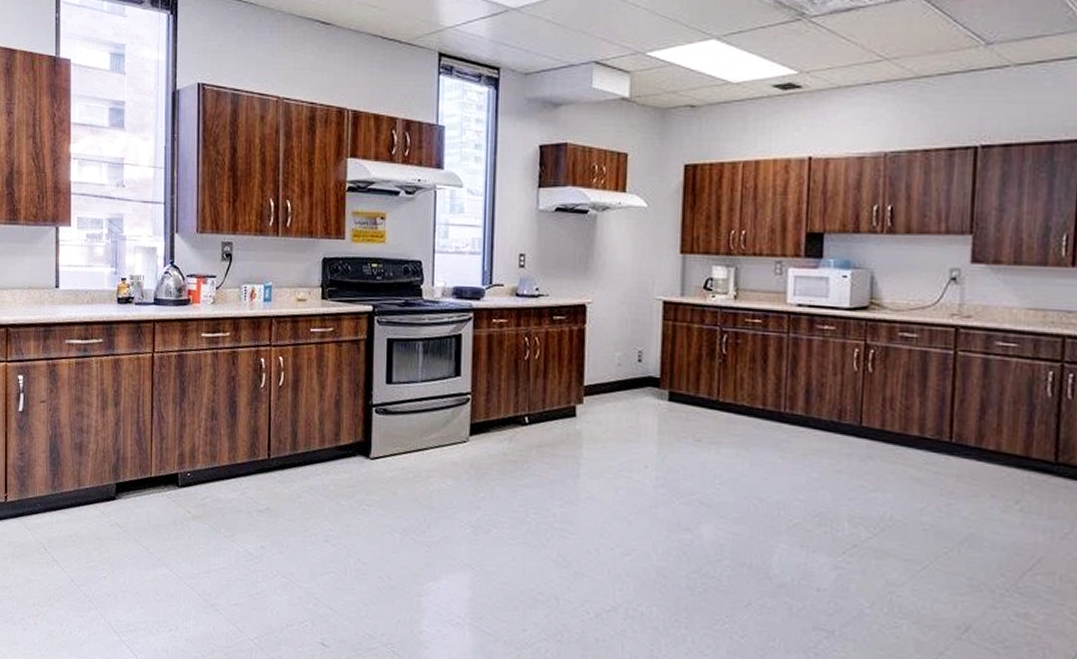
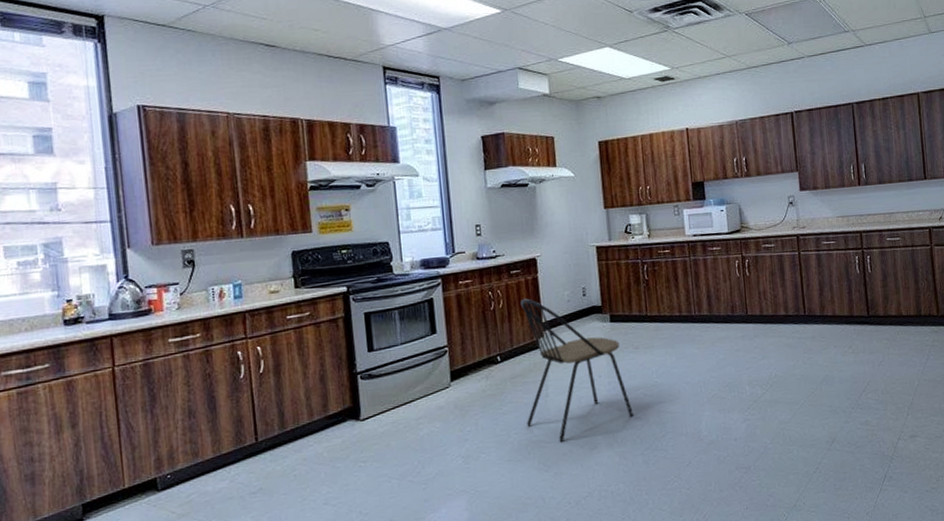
dining chair: none [548,352,683,537] -> present [520,298,634,442]

